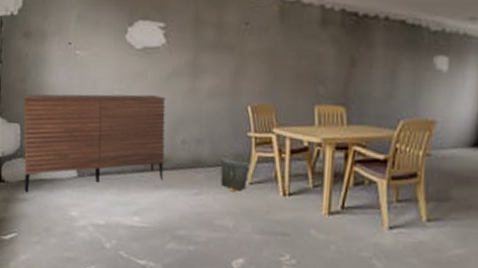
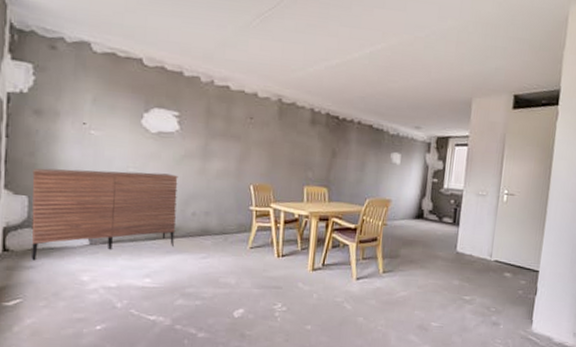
bag: present [220,159,250,192] -> none [225,228,251,255]

